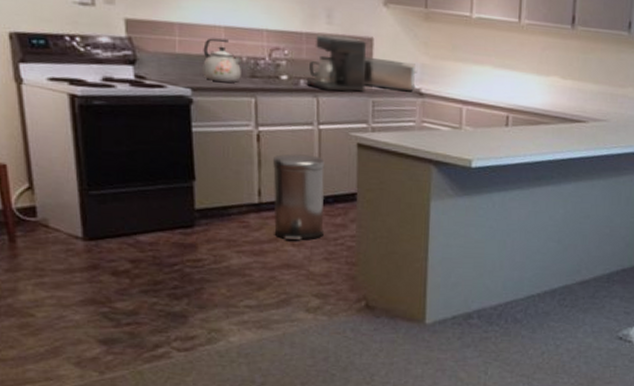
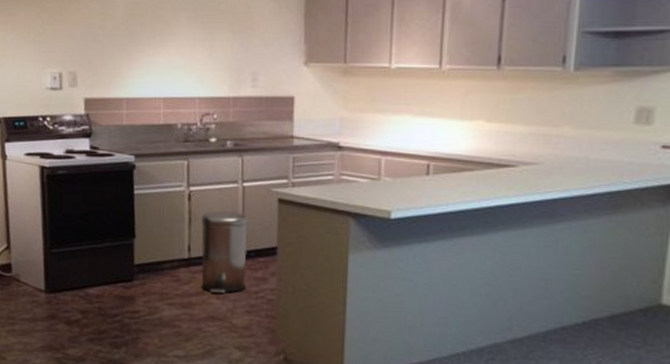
kettle: present [202,38,241,83] -> none [144,109,177,149]
coffee maker: present [306,34,367,92] -> none [232,96,289,151]
toaster: present [363,56,418,92] -> none [284,115,337,146]

